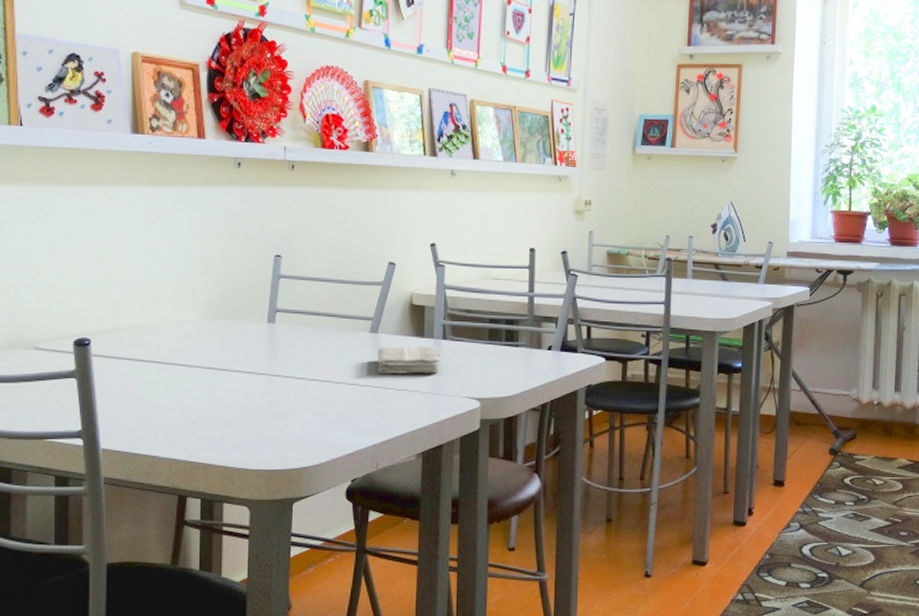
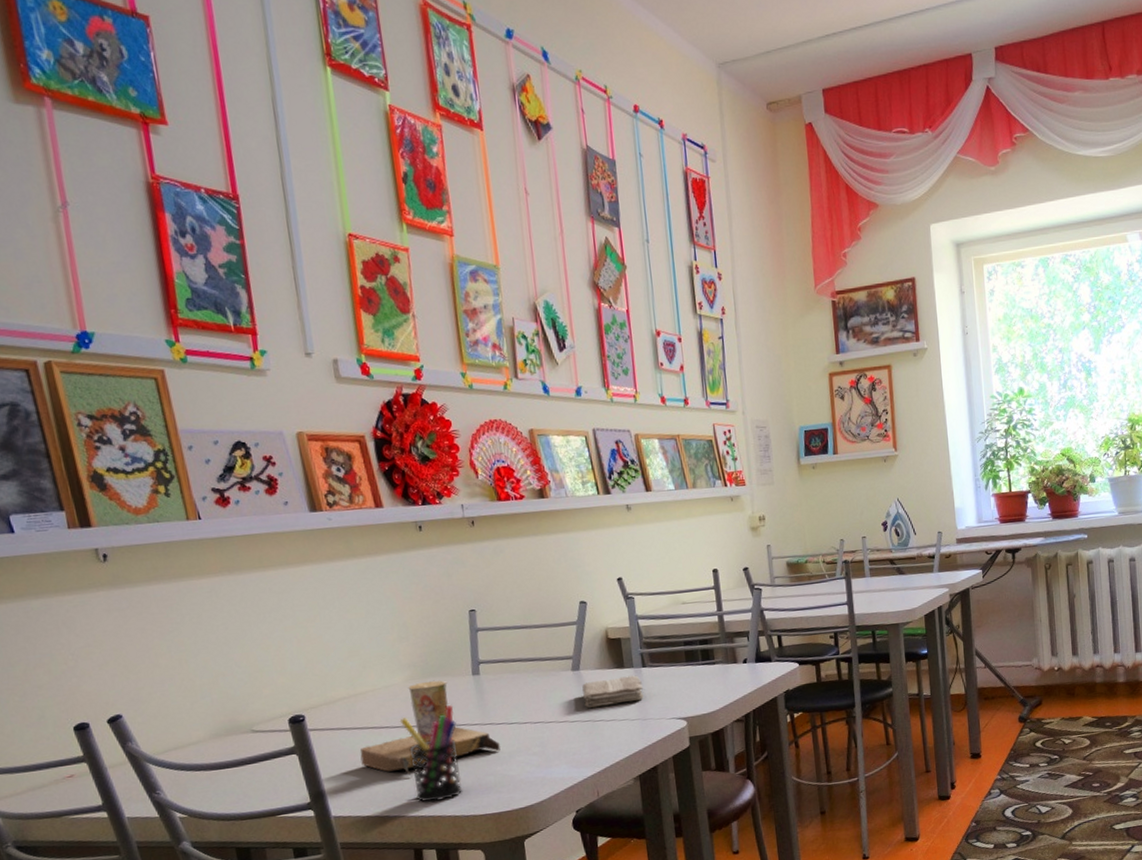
cup: none [140,322,284,420] -> present [360,680,501,778]
pen holder: none [186,350,243,449] -> present [399,705,462,802]

